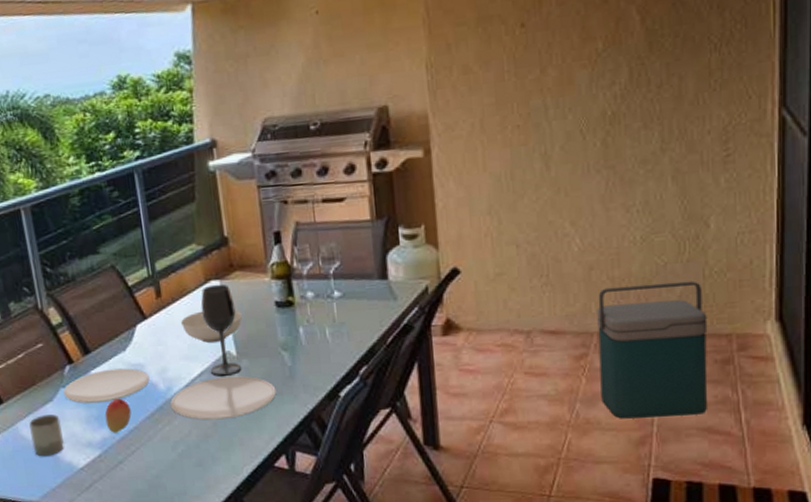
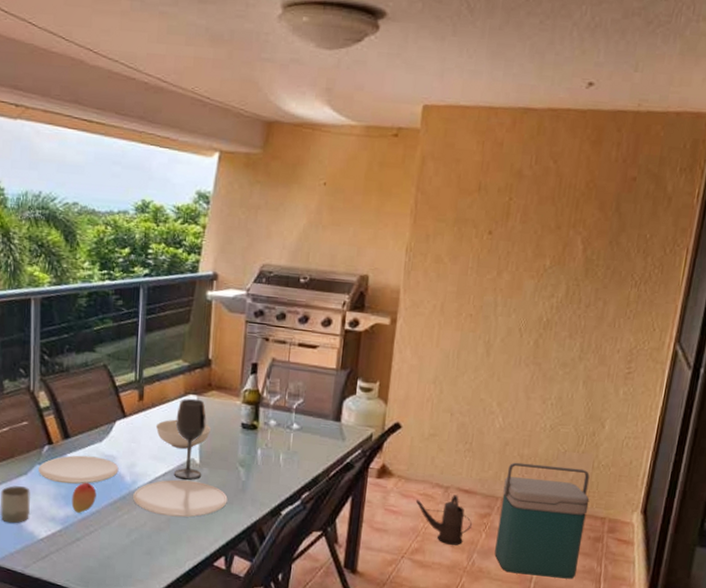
watering can: none [493,339,568,398] -> present [415,495,473,545]

